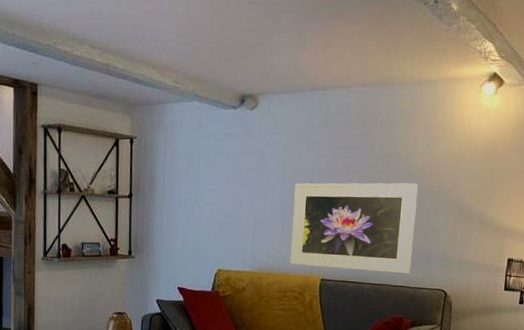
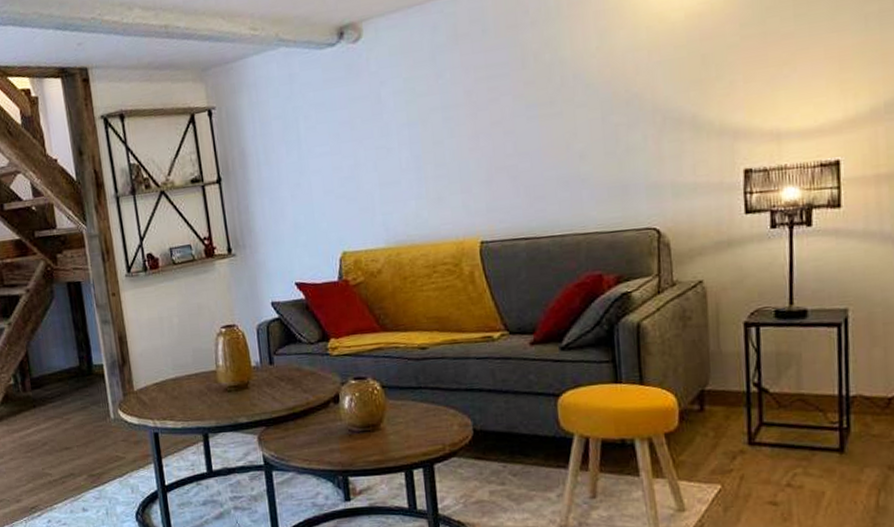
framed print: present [289,182,418,274] -> none [426,93,604,230]

